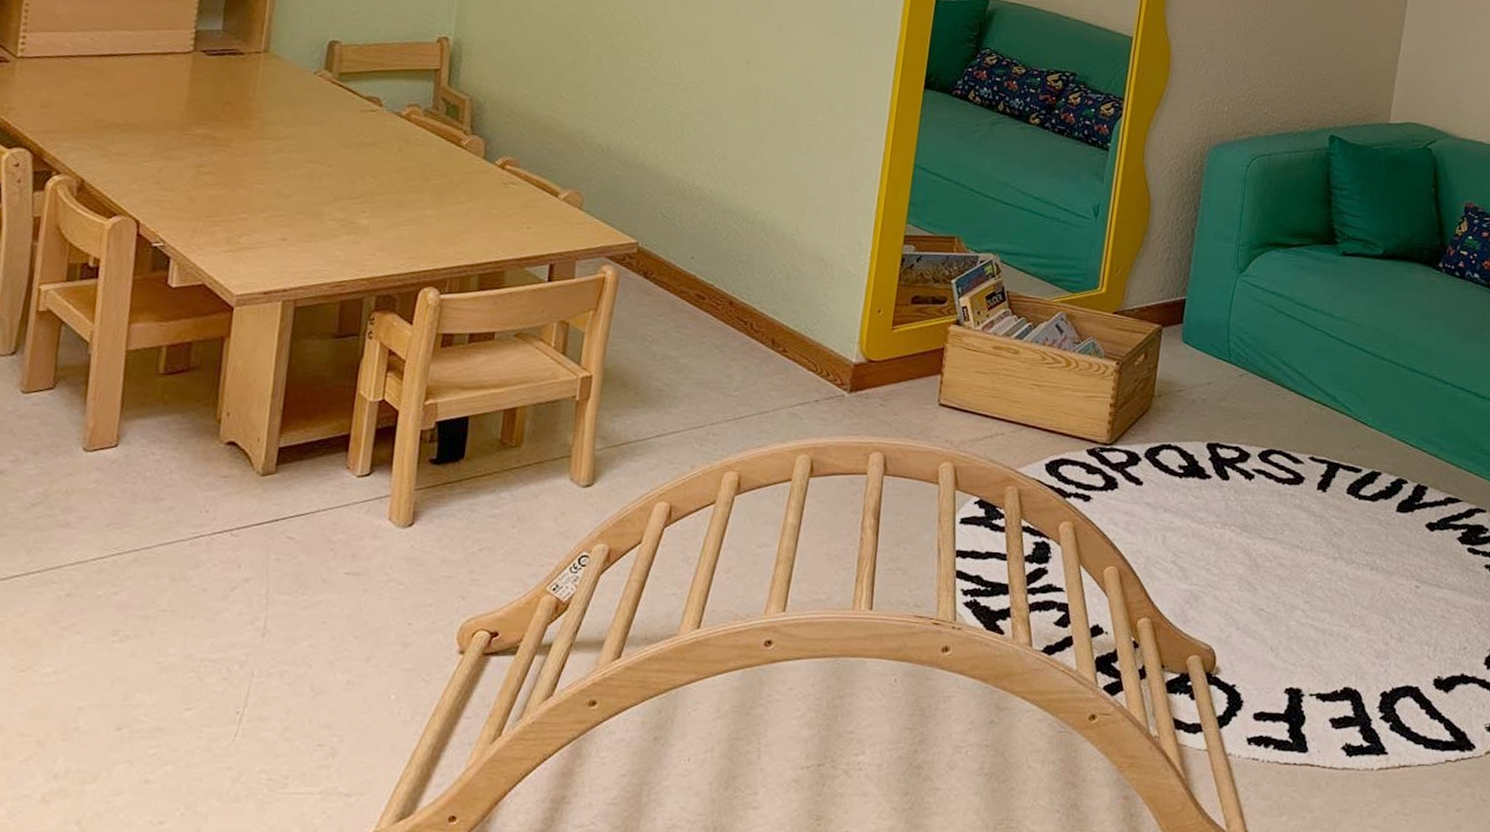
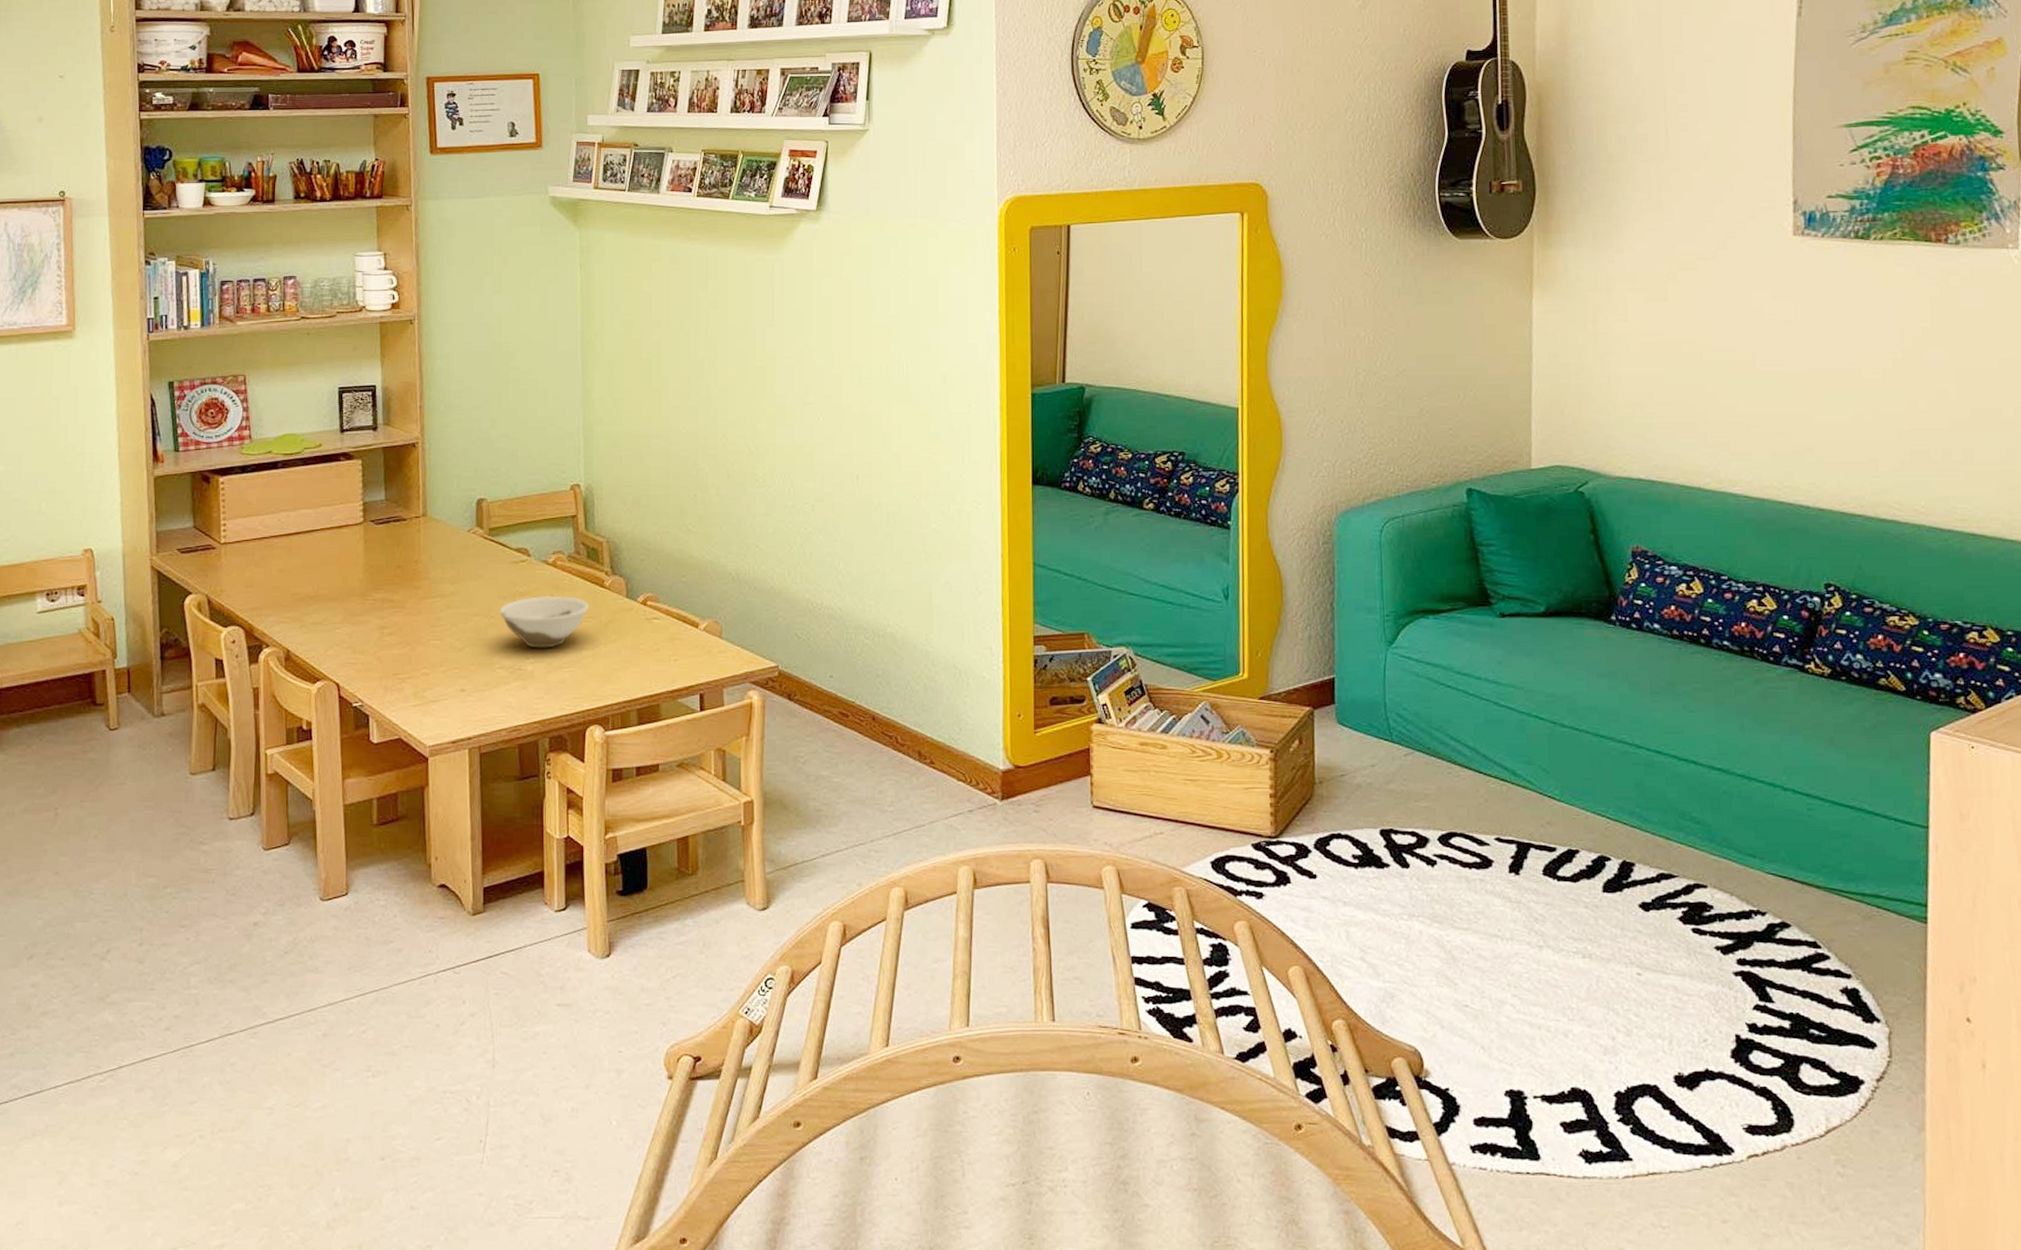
bowl: none [338,149,442,204] -> present [500,595,590,648]

